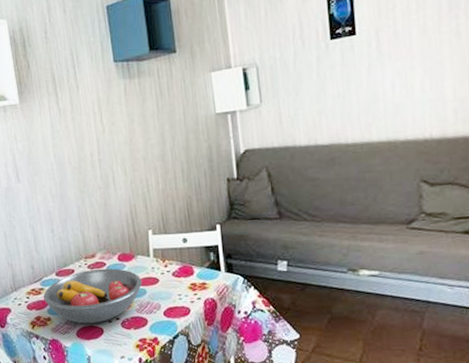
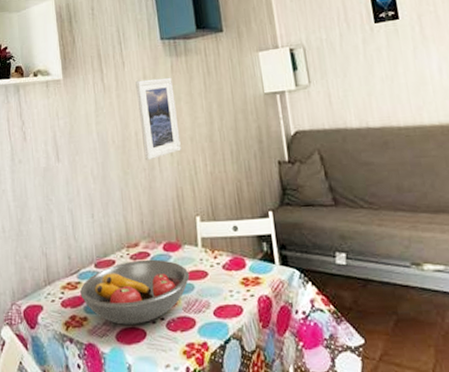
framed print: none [90,99,134,180] -> present [135,77,181,161]

